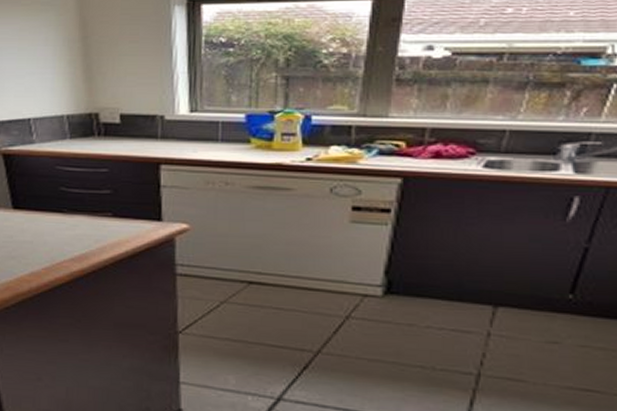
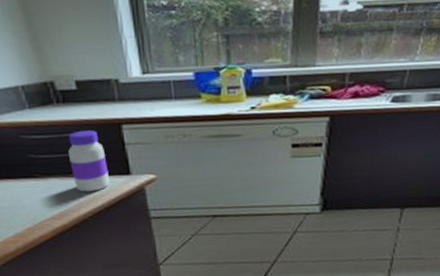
jar: none [100,167,139,235] -> present [68,130,110,192]

